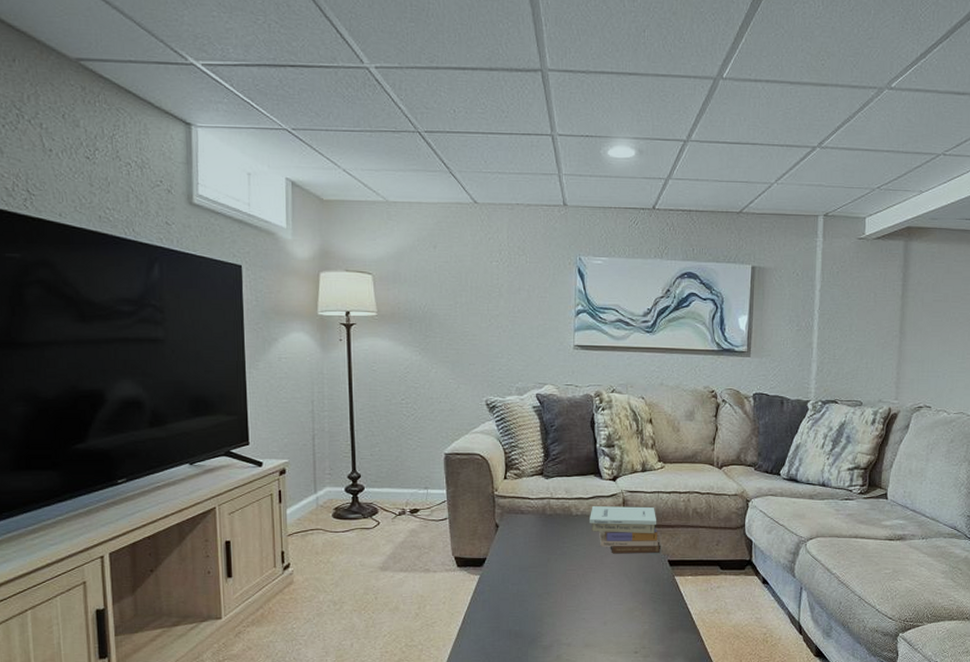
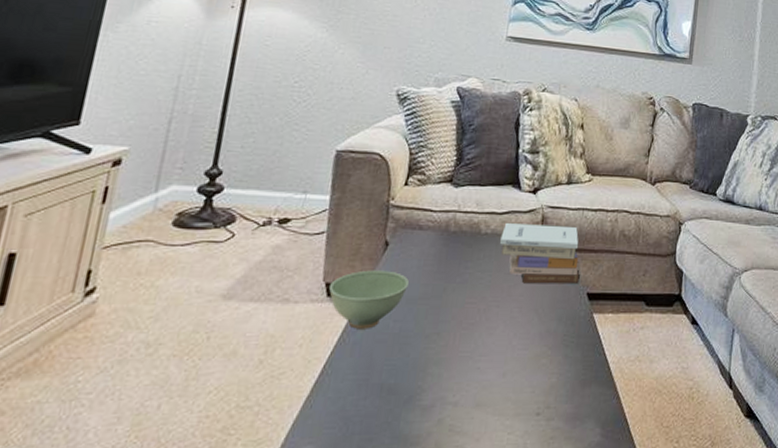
bowl: none [458,546,520,591] -> present [329,270,410,329]

